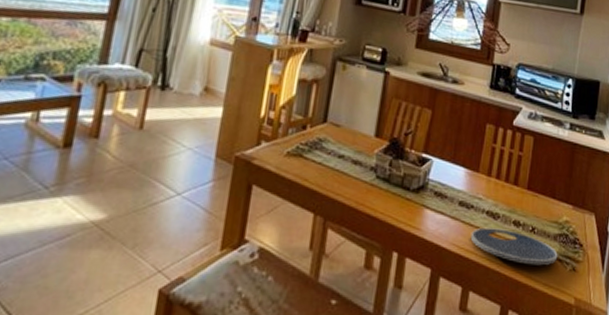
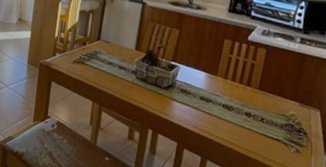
plate: present [470,227,558,266] -> none [209,116,284,147]

